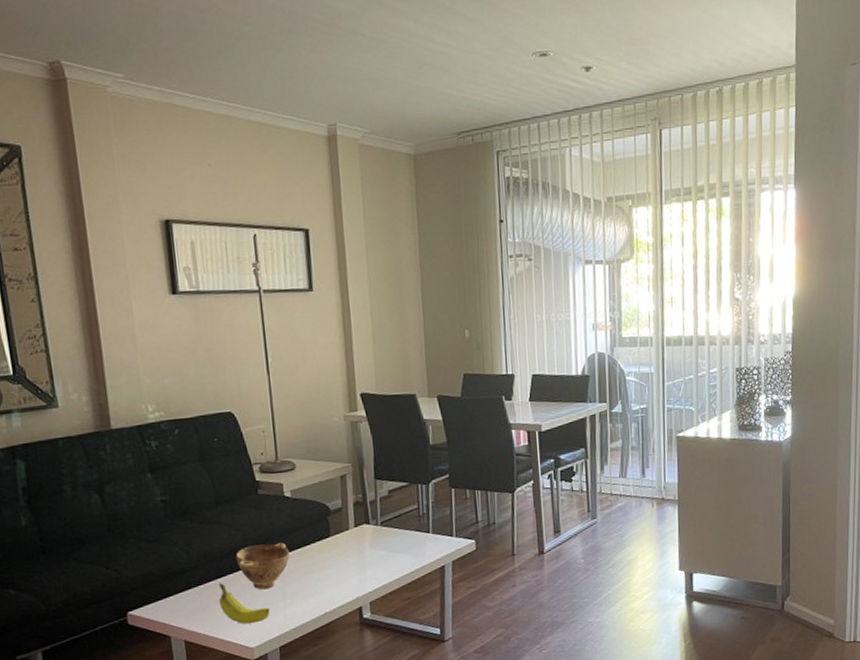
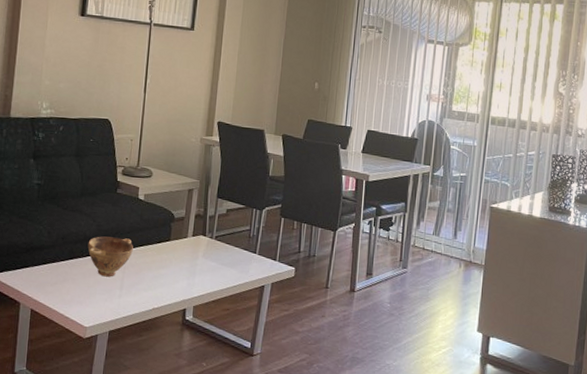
fruit: present [218,583,270,625] -> none [66,264,107,306]

